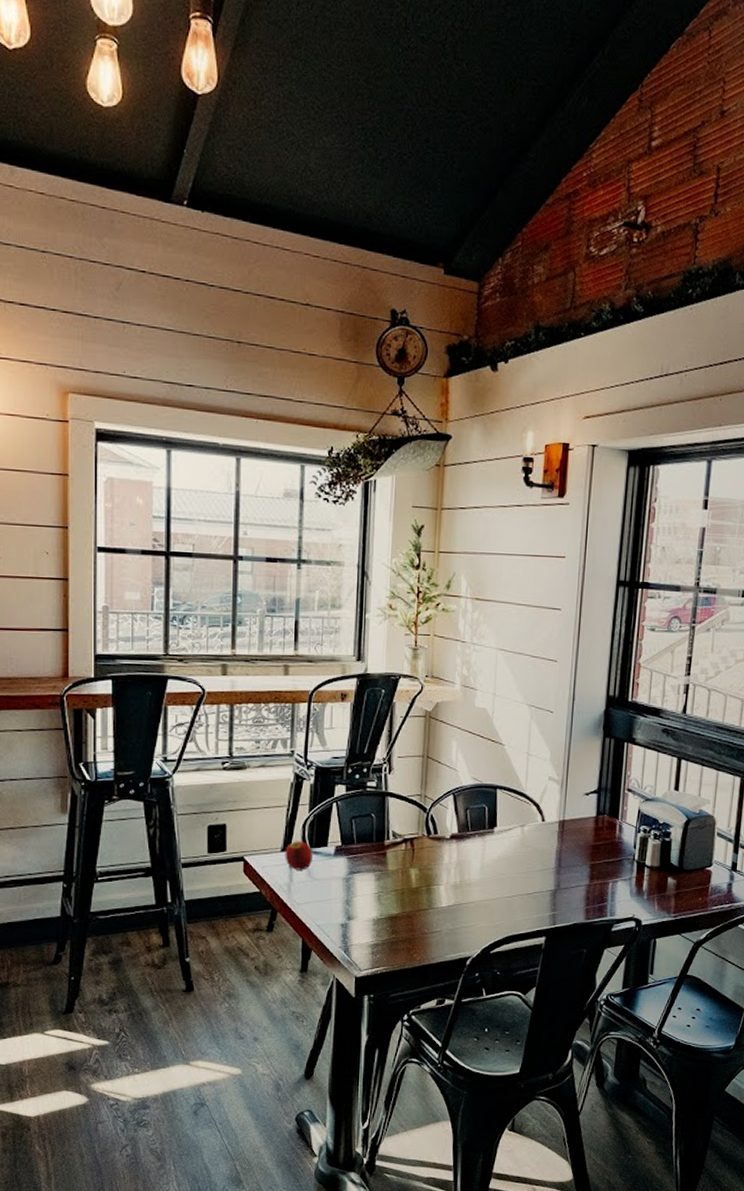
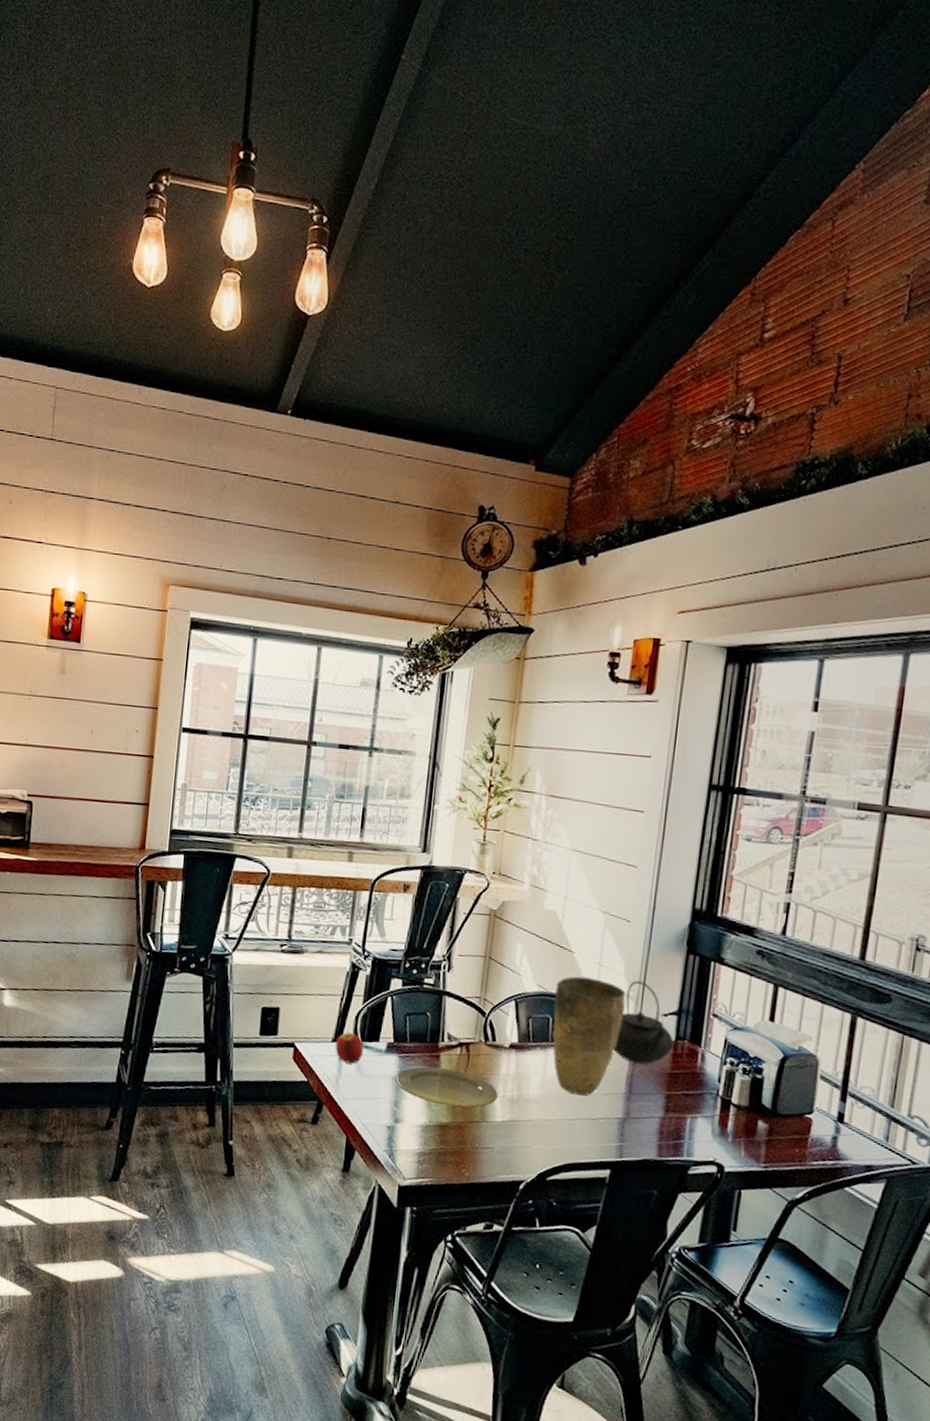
plate: none [346,864,442,898] -> present [395,1066,498,1108]
vase: none [487,766,552,875] -> present [551,976,626,1096]
teapot: none [543,765,596,840] -> present [613,980,675,1065]

